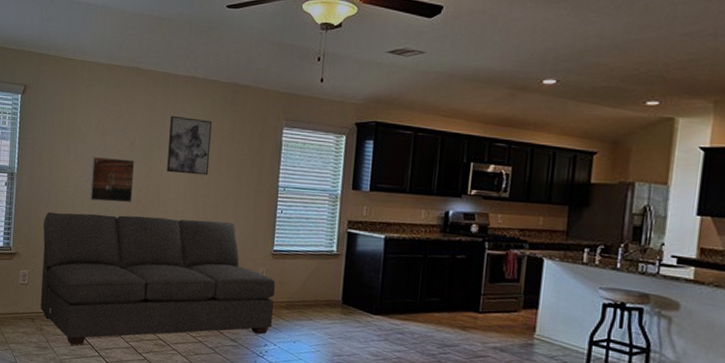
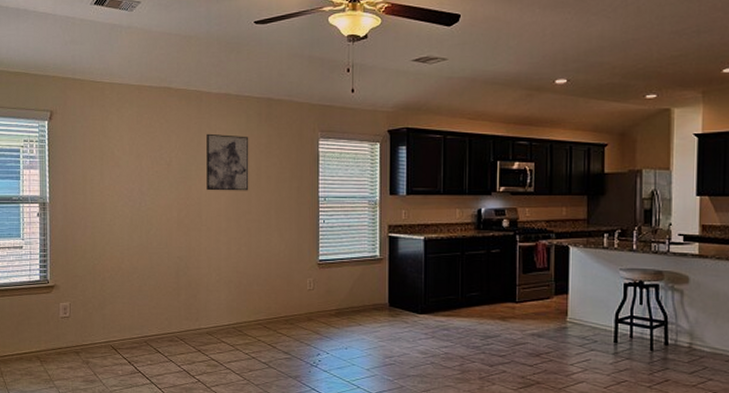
sofa: present [40,212,276,346] -> none [82,236,324,375]
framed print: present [90,156,135,203] -> none [129,179,173,225]

